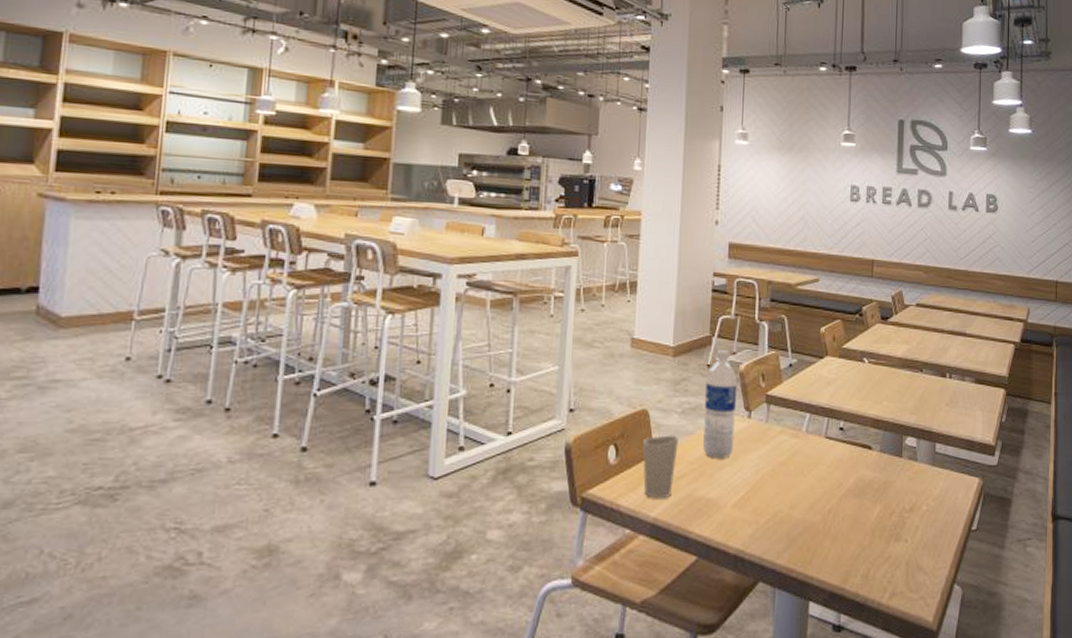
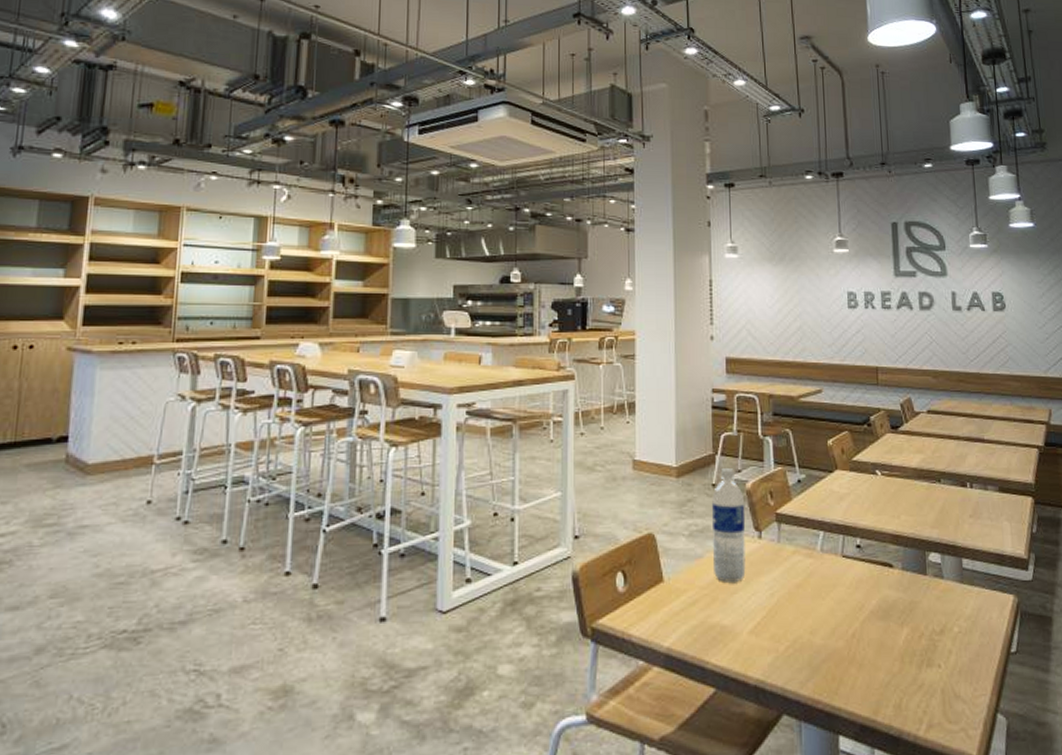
cup: present [642,435,678,499] -> none [650,559,688,628]

